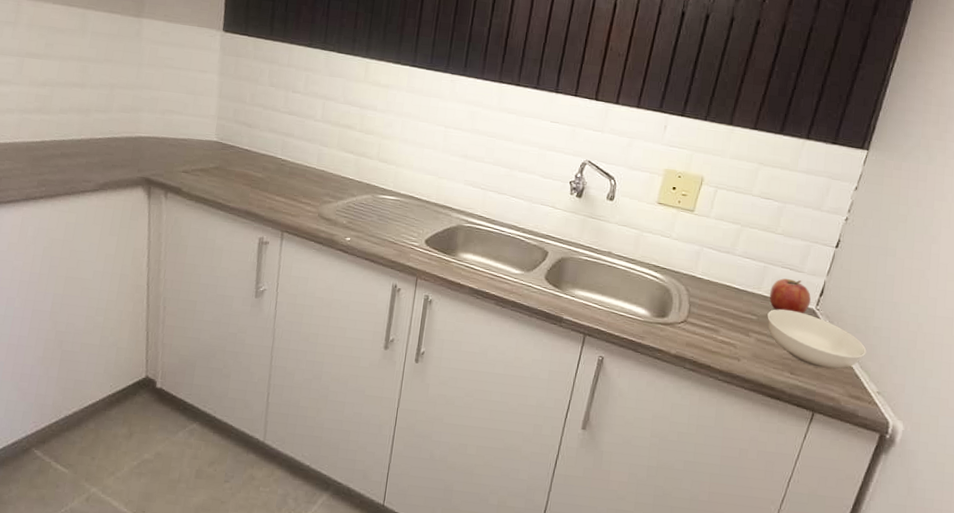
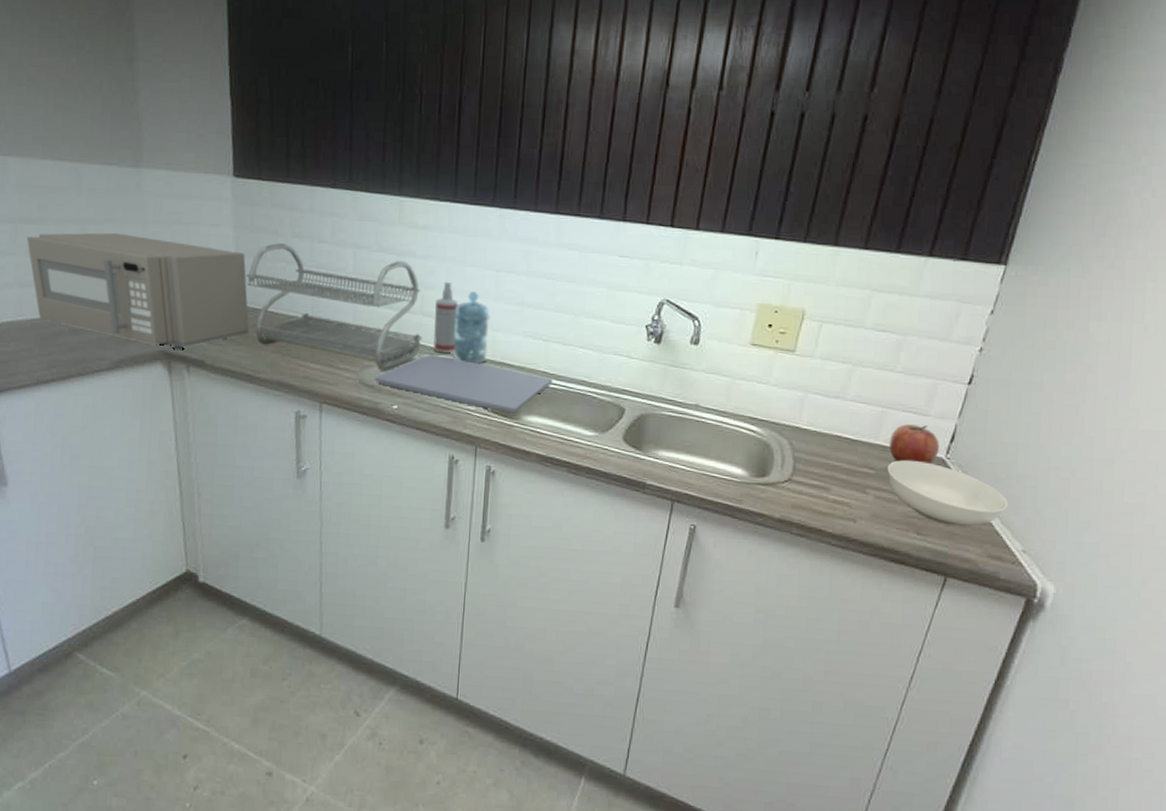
microwave: none [31,68,227,178] -> present [26,232,250,350]
dish rack: none [225,90,379,206] -> present [245,243,423,370]
cutting board: none [332,194,488,250] -> present [375,354,553,413]
spray bottle: none [386,133,411,195] -> present [433,281,459,354]
canister: none [402,143,438,206] -> present [453,291,491,364]

